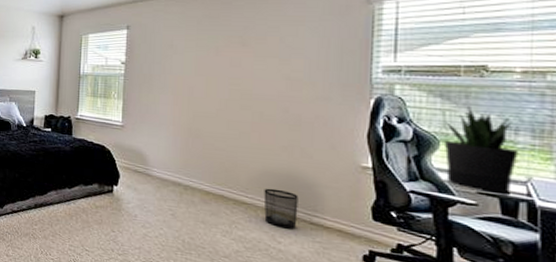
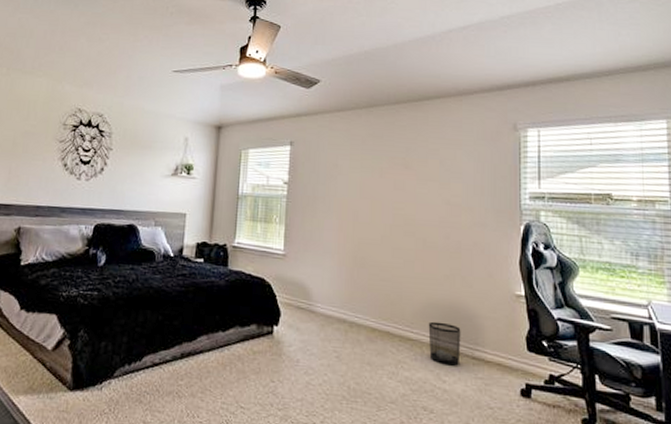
planter: present [445,105,519,194] -> none [583,232,640,318]

